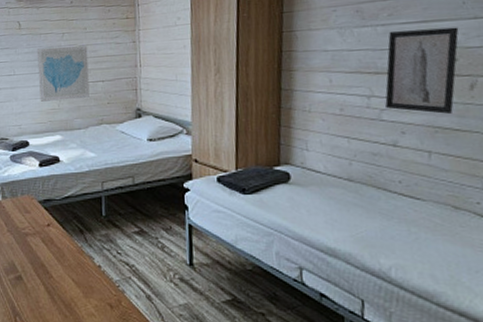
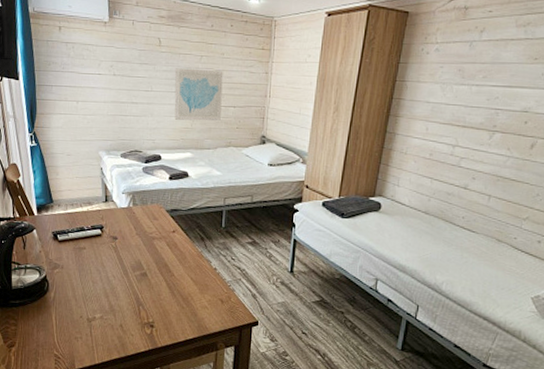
wall art: present [385,27,459,114] -> none [465,92,534,166]

